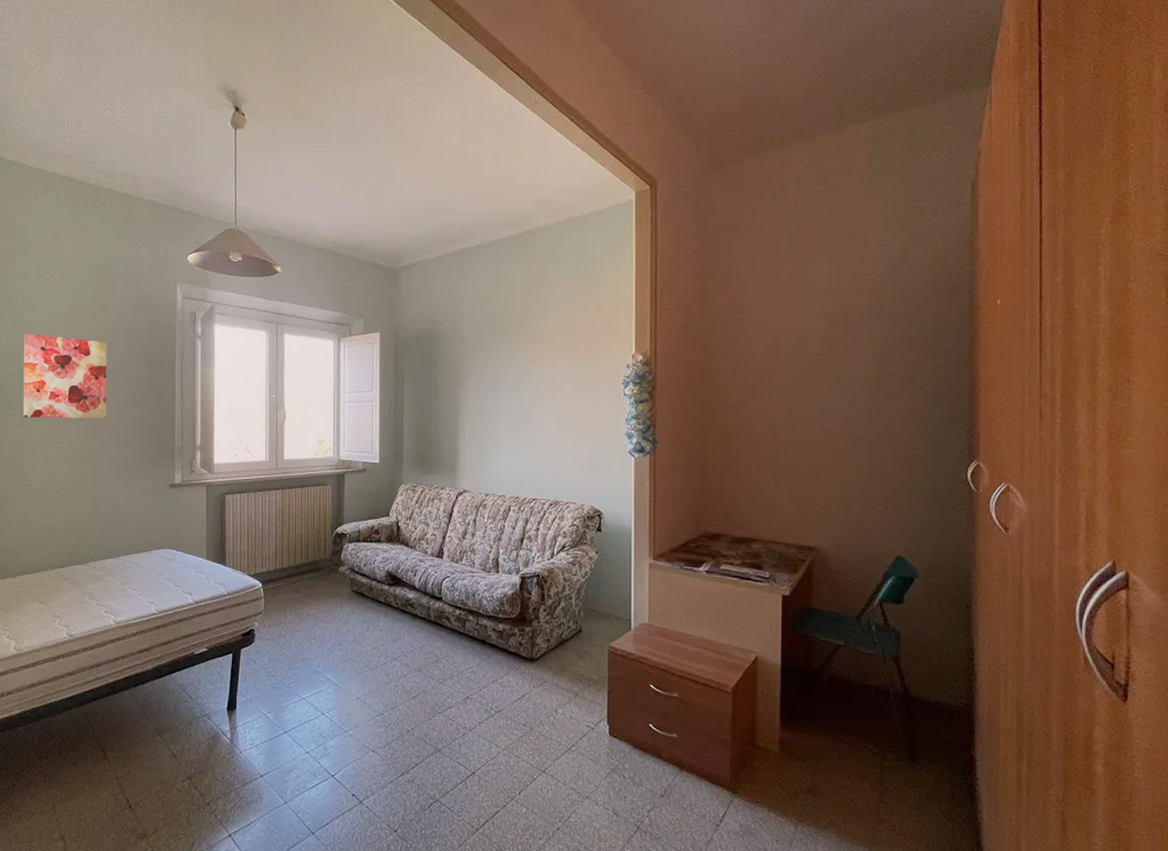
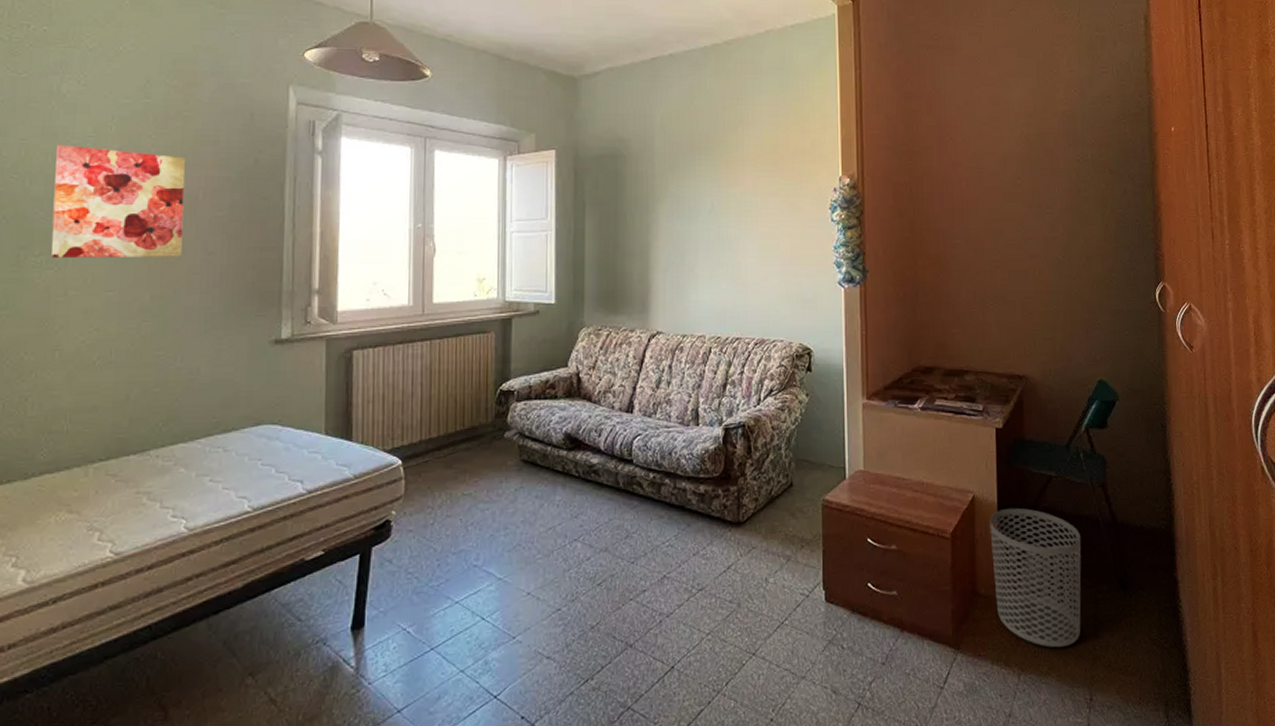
waste bin: none [772,671,869,807] -> present [989,508,1082,648]

